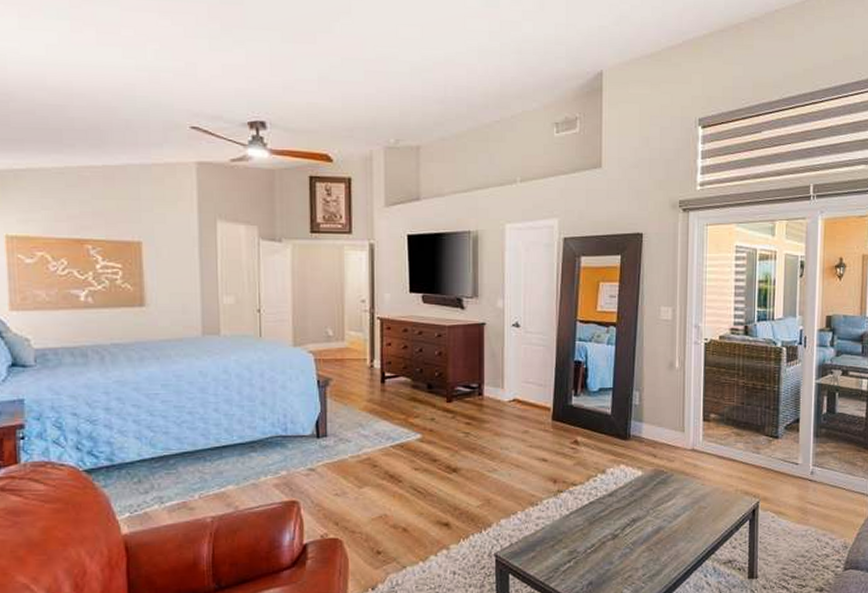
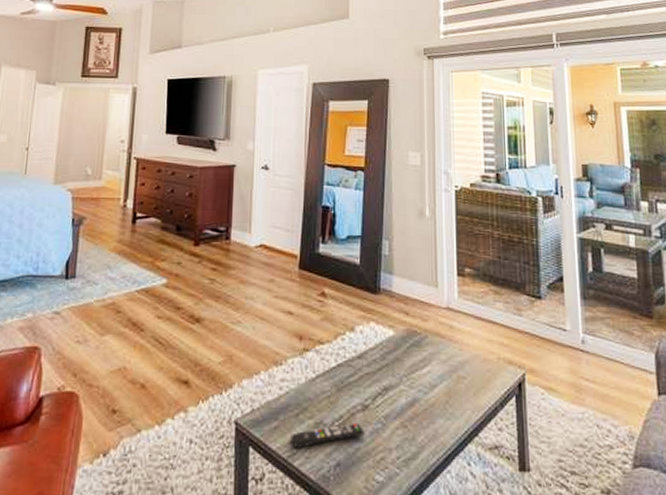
remote control: none [547,549,614,574] -> present [291,422,365,449]

